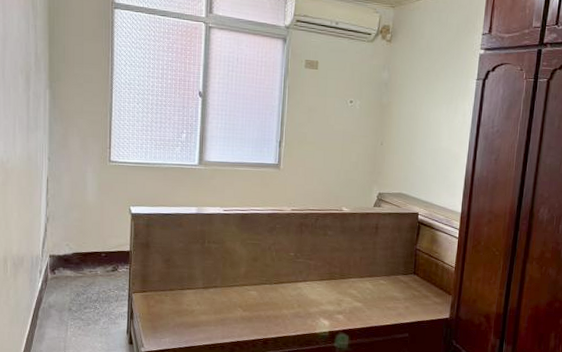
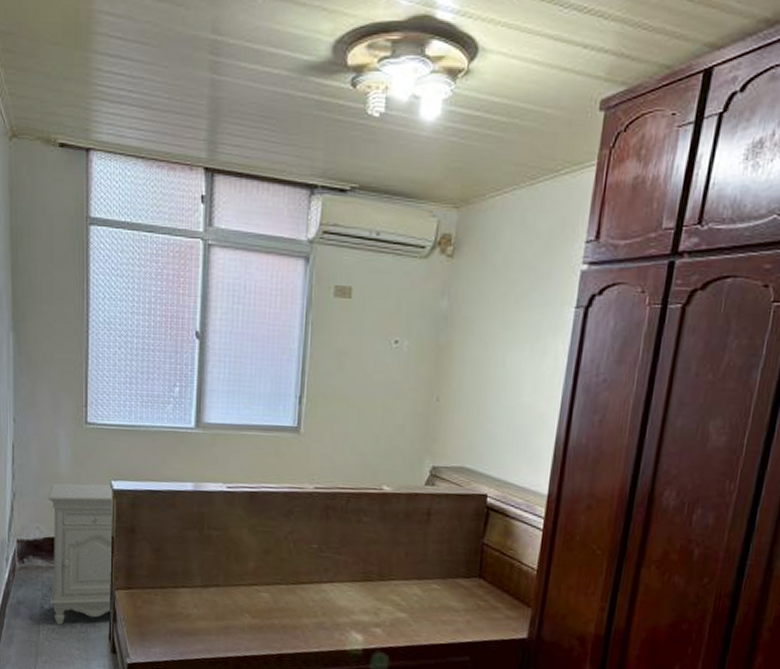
nightstand: none [76,209,131,323] -> present [48,483,113,625]

